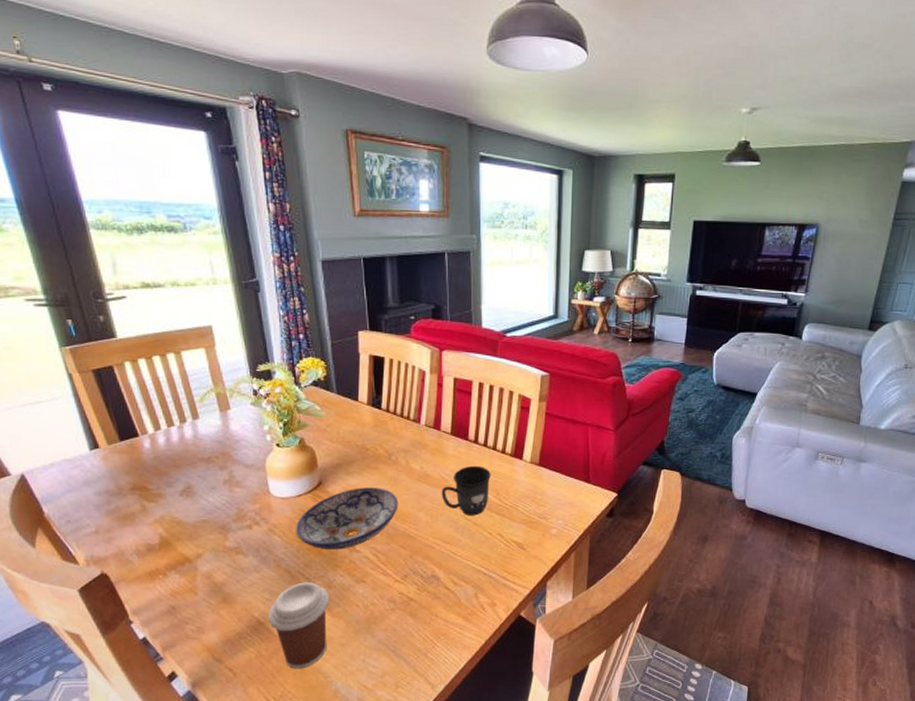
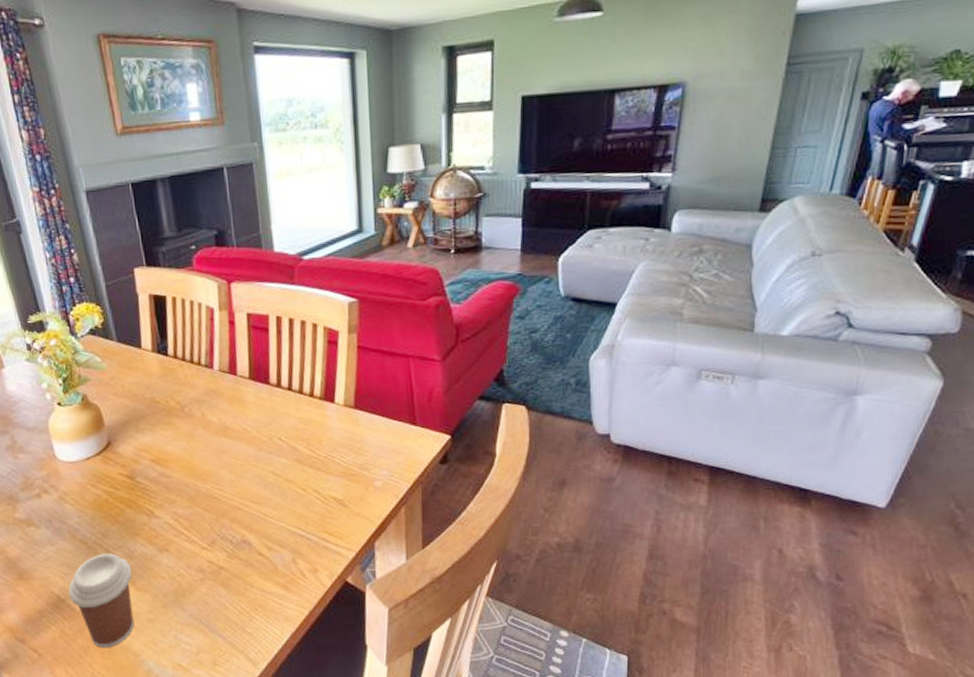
bowl: present [295,487,399,550] -> none [87,445,198,517]
mug: present [441,465,491,516] -> none [244,413,300,471]

